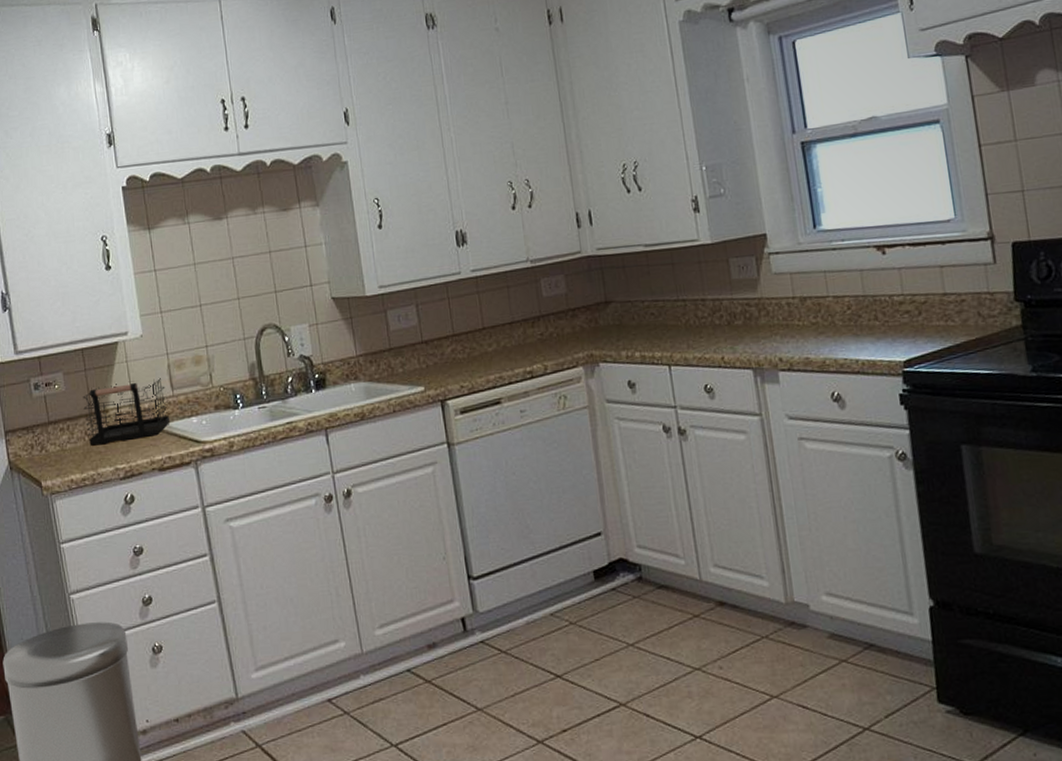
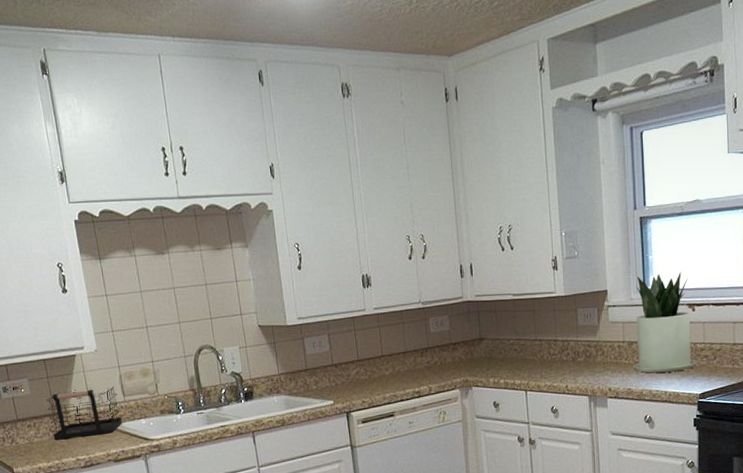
planter: none [803,206,897,337] -> present [632,272,698,373]

